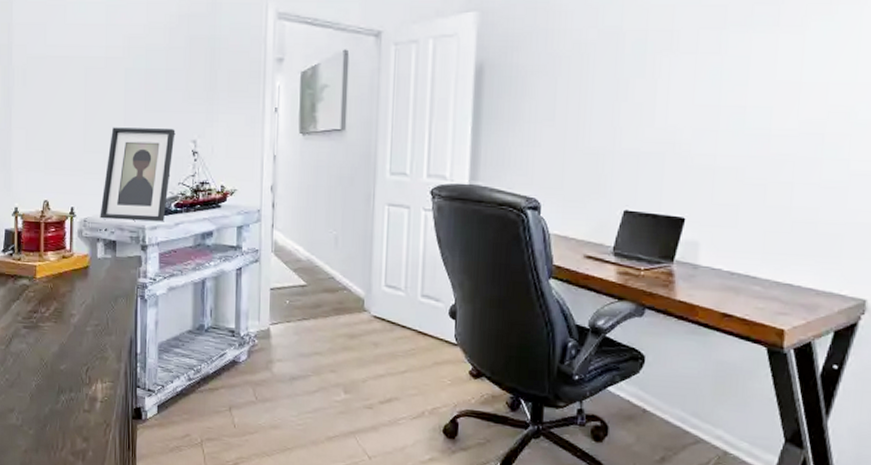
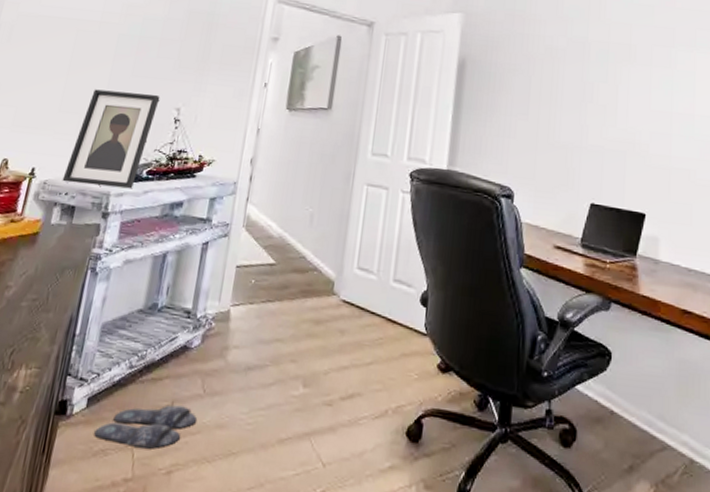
slippers: none [168,410,253,446] -> present [94,404,196,449]

